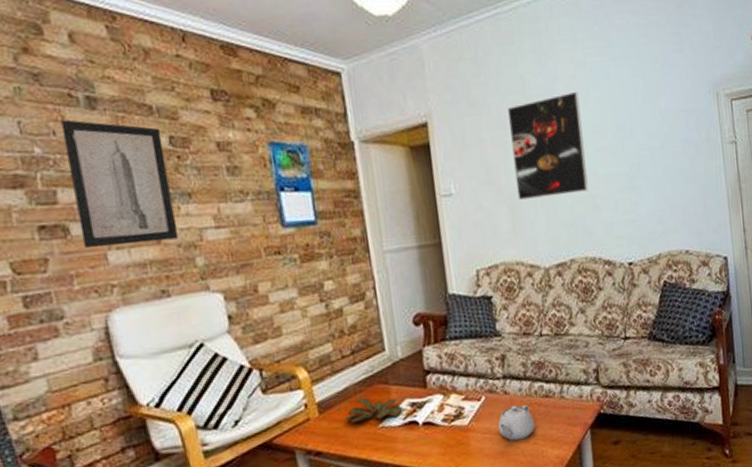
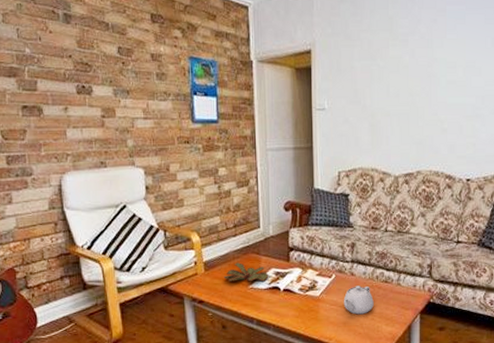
wall art: present [60,119,179,249] -> none [45,30,117,126]
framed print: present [507,91,588,200] -> none [376,32,438,118]

